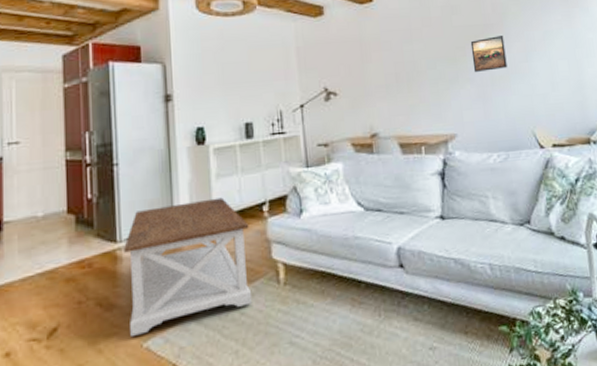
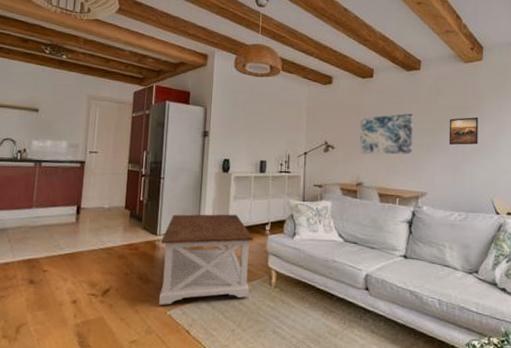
wall art: none [364,39,432,98] -> present [358,113,413,155]

